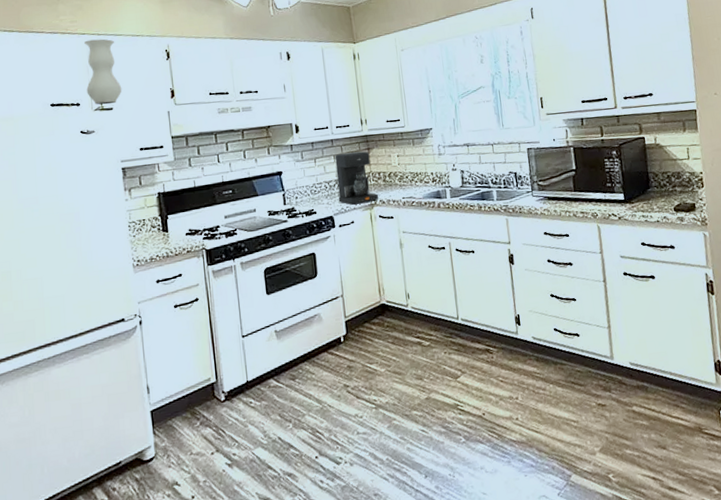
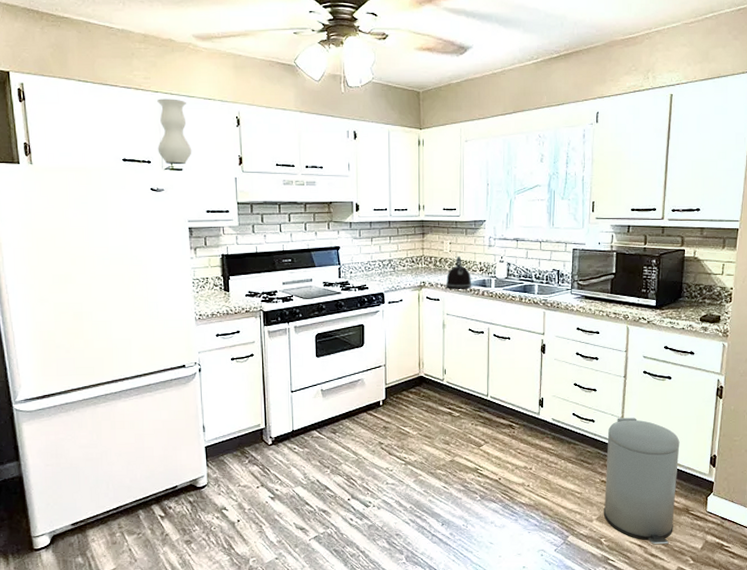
coffee maker: present [335,151,379,205] -> none [390,235,428,284]
kettle: none [398,168,426,205] -> present [446,255,472,289]
pedal bin: none [596,326,689,477] -> present [603,417,680,546]

